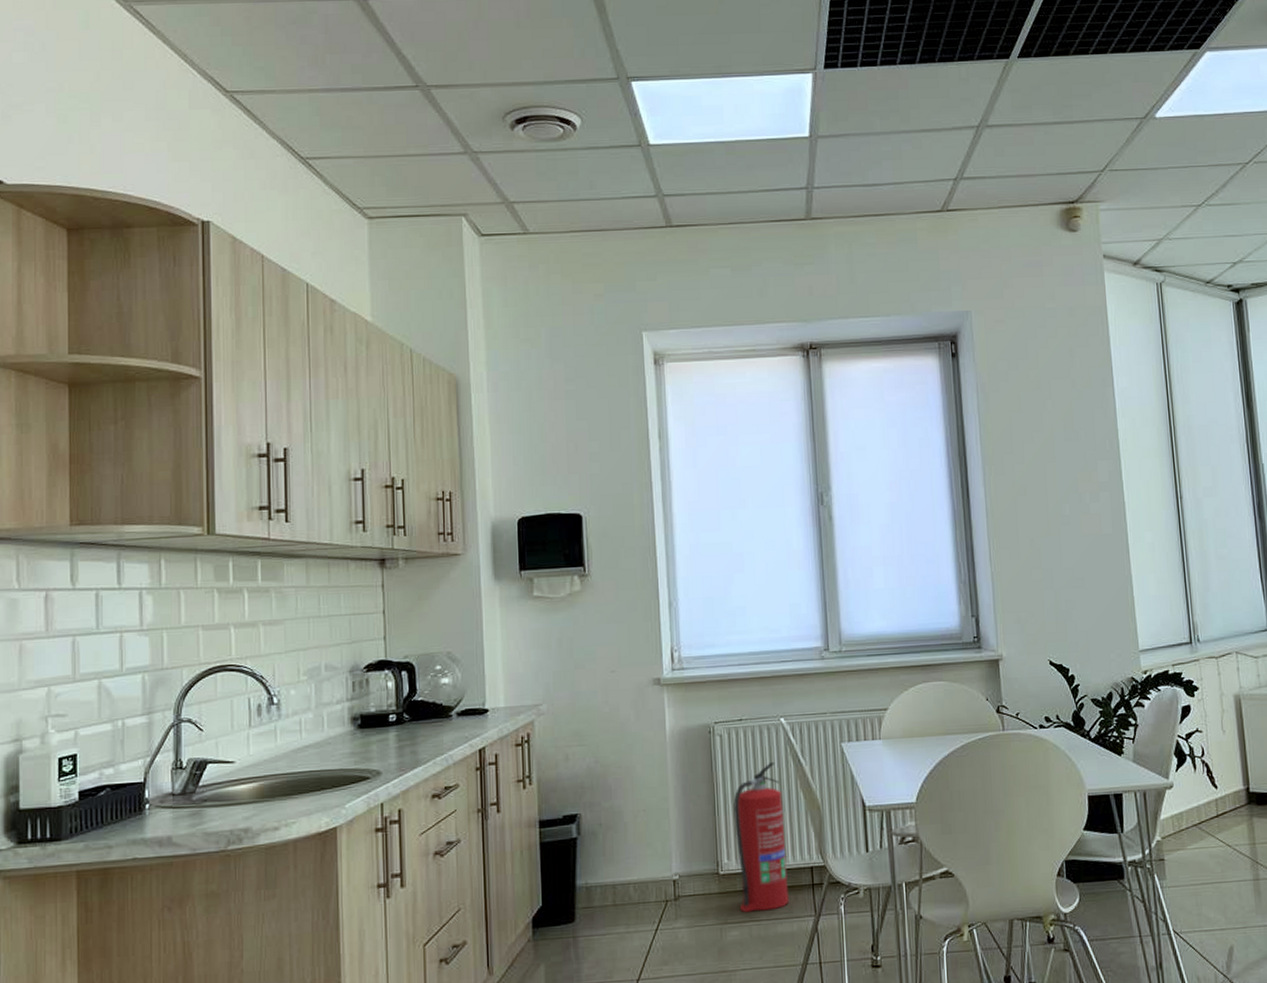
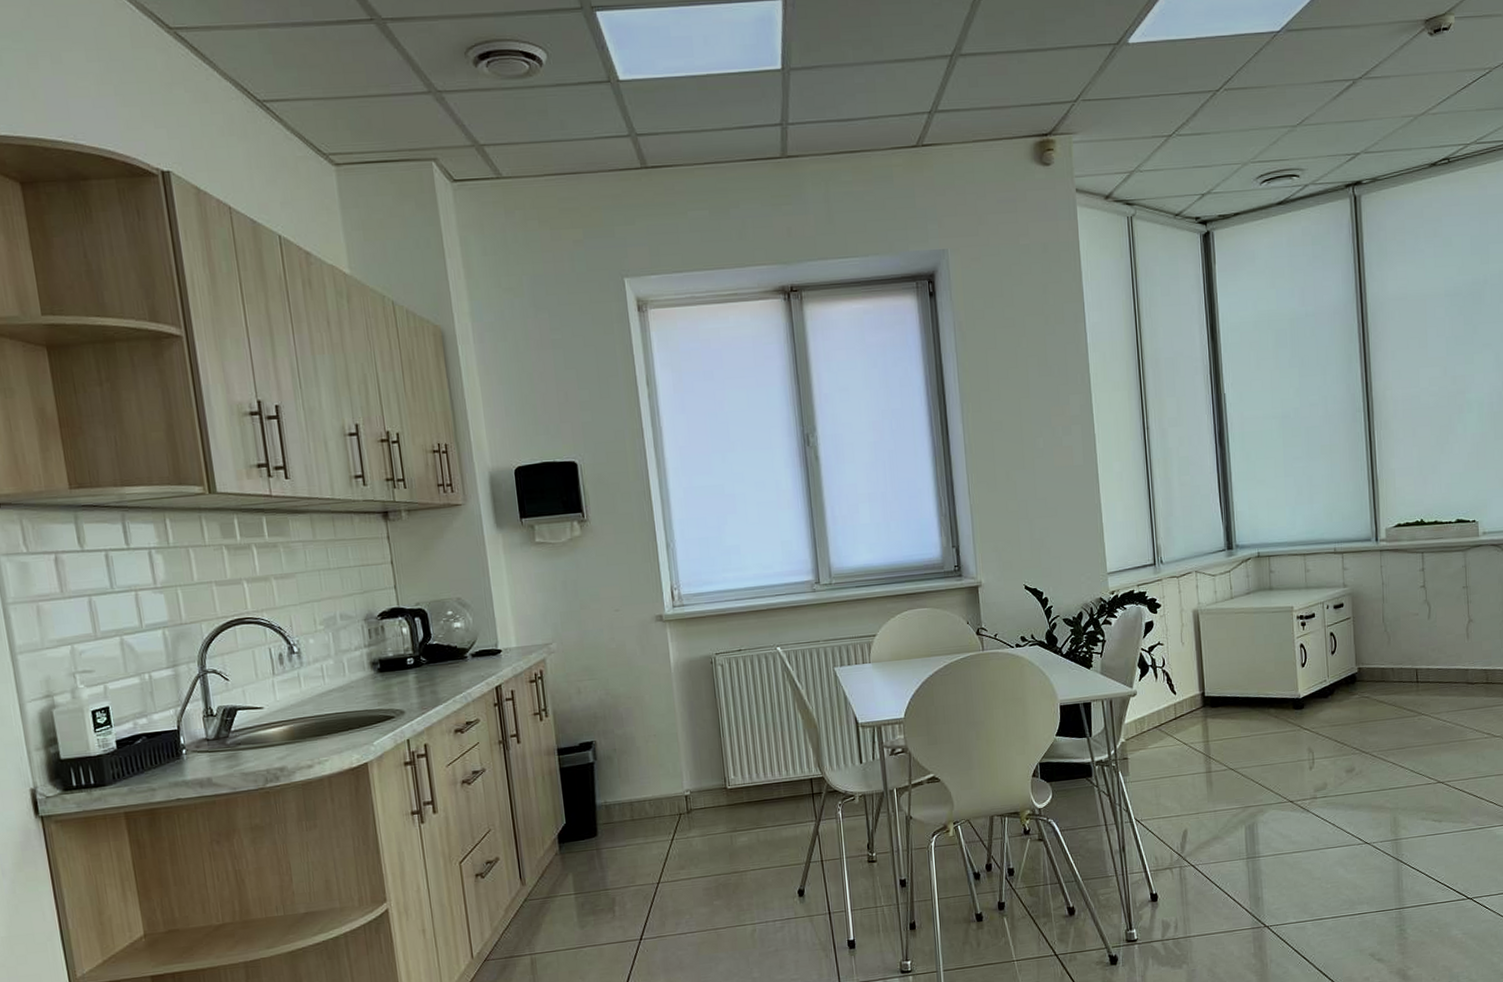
fire extinguisher: present [733,761,790,912] -> none [736,687,792,821]

